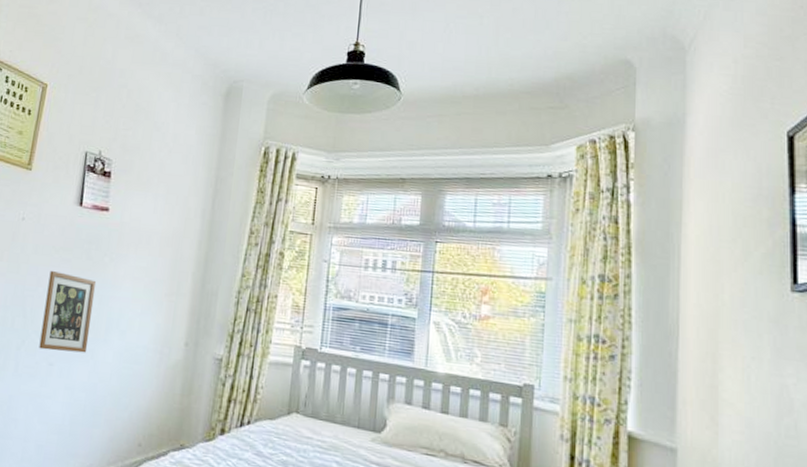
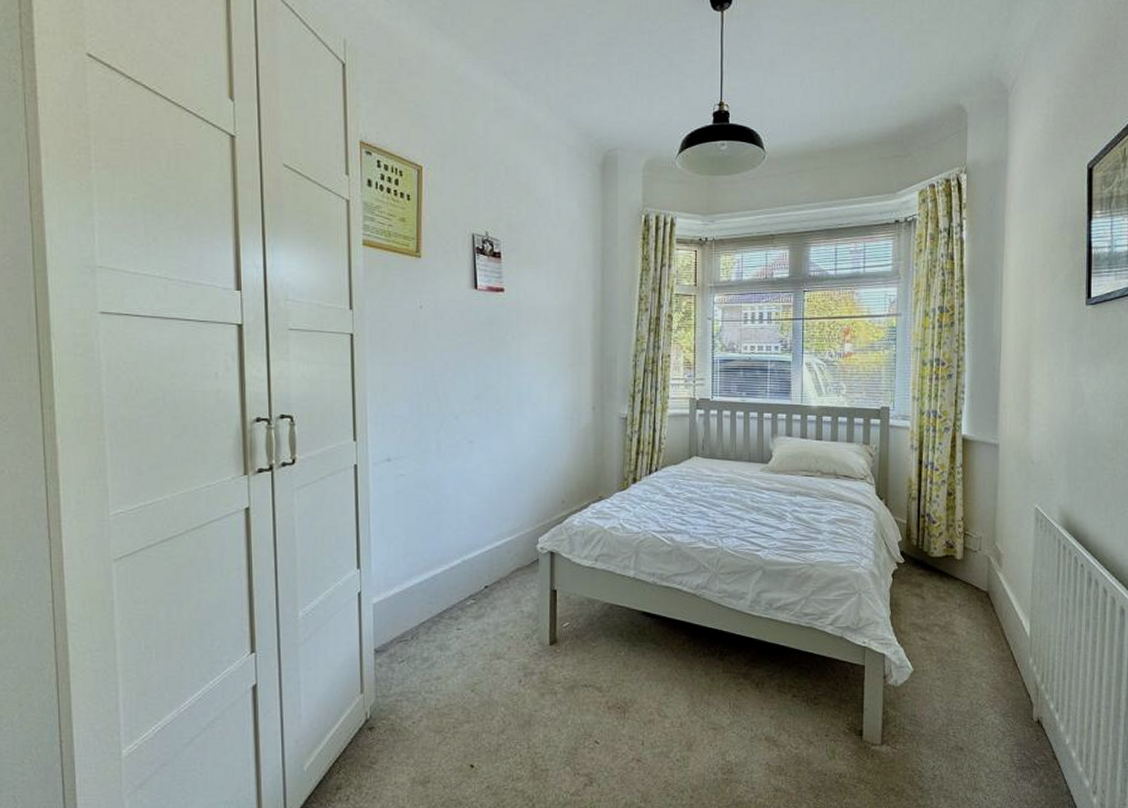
picture frame: present [39,270,97,353] -> none [456,354,503,429]

